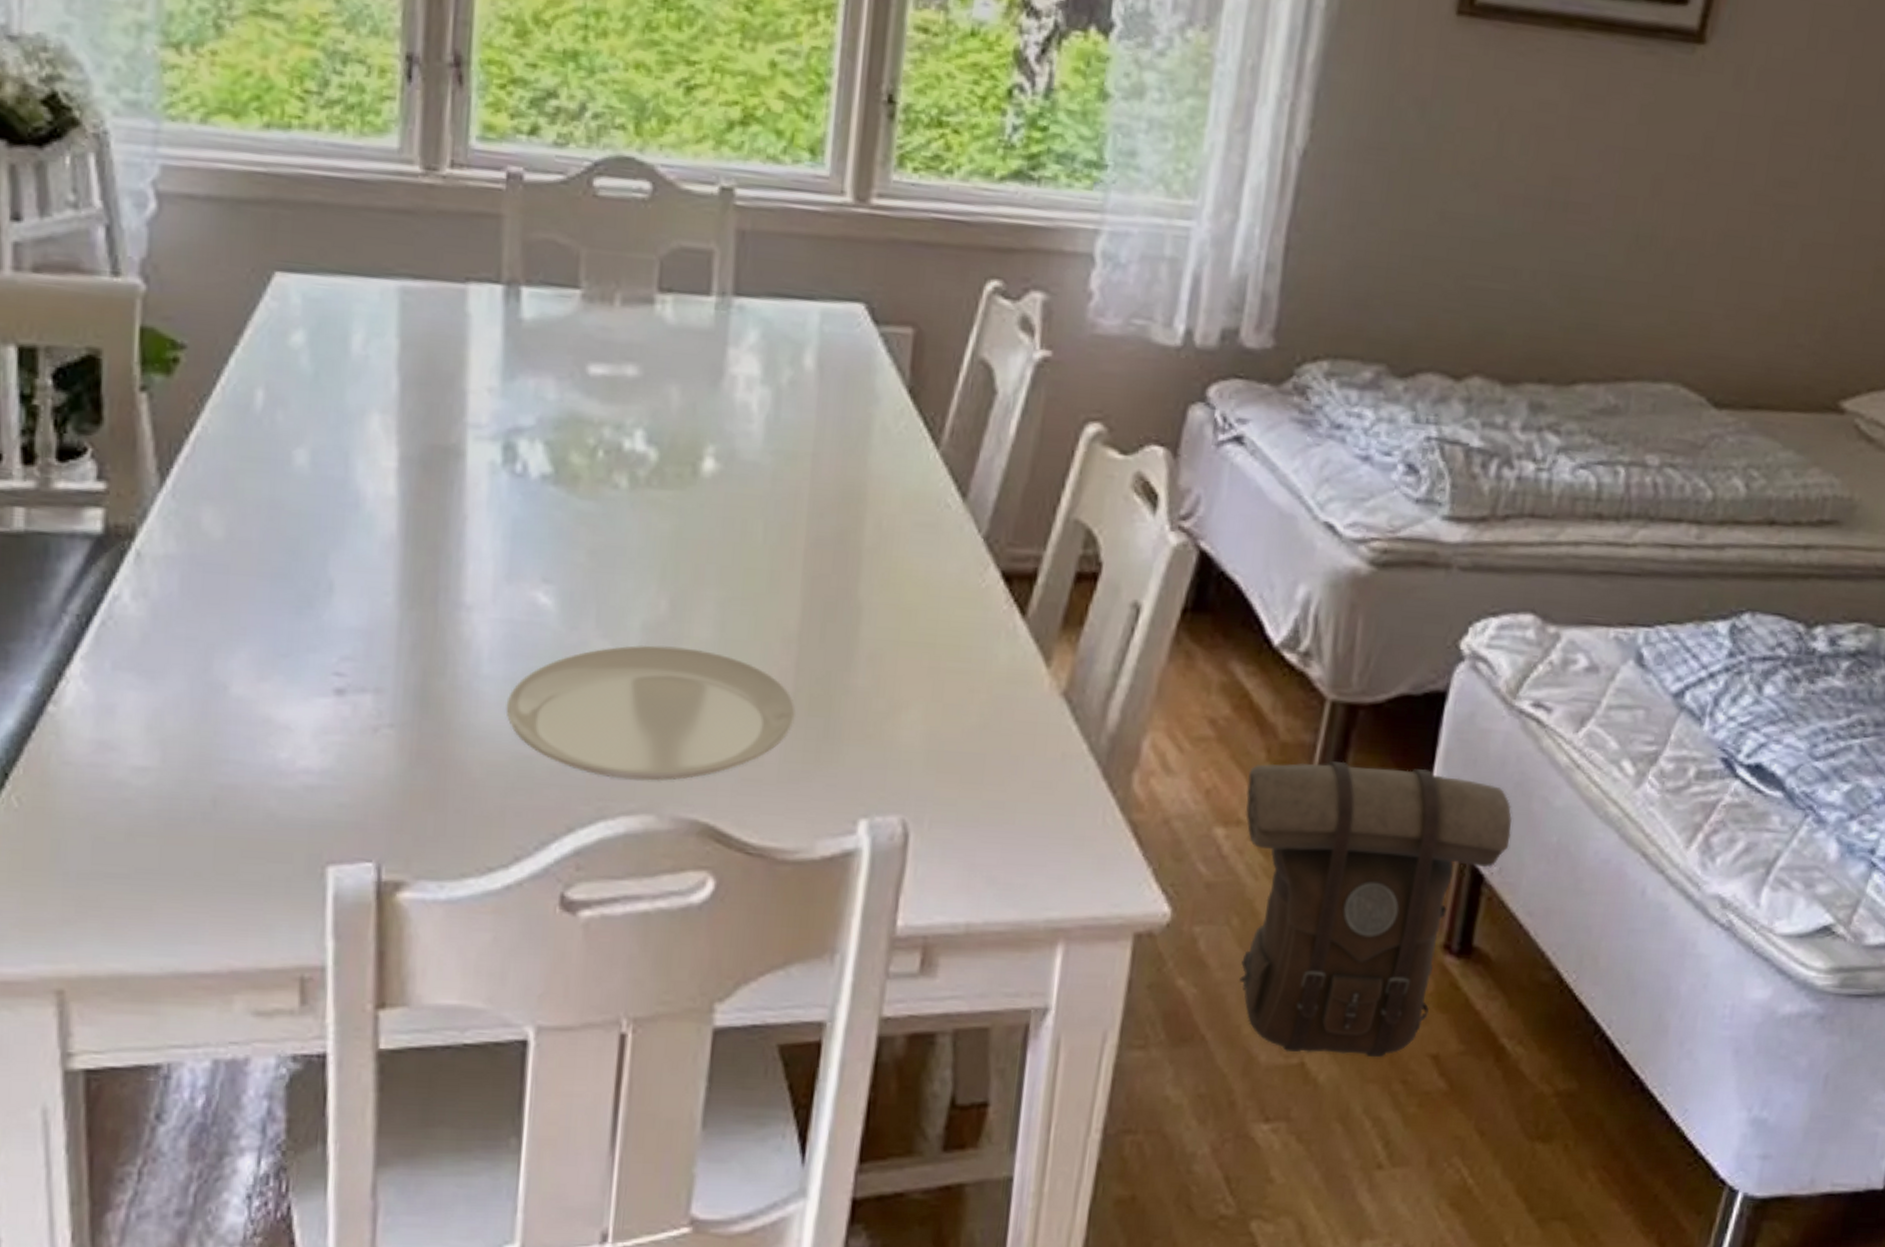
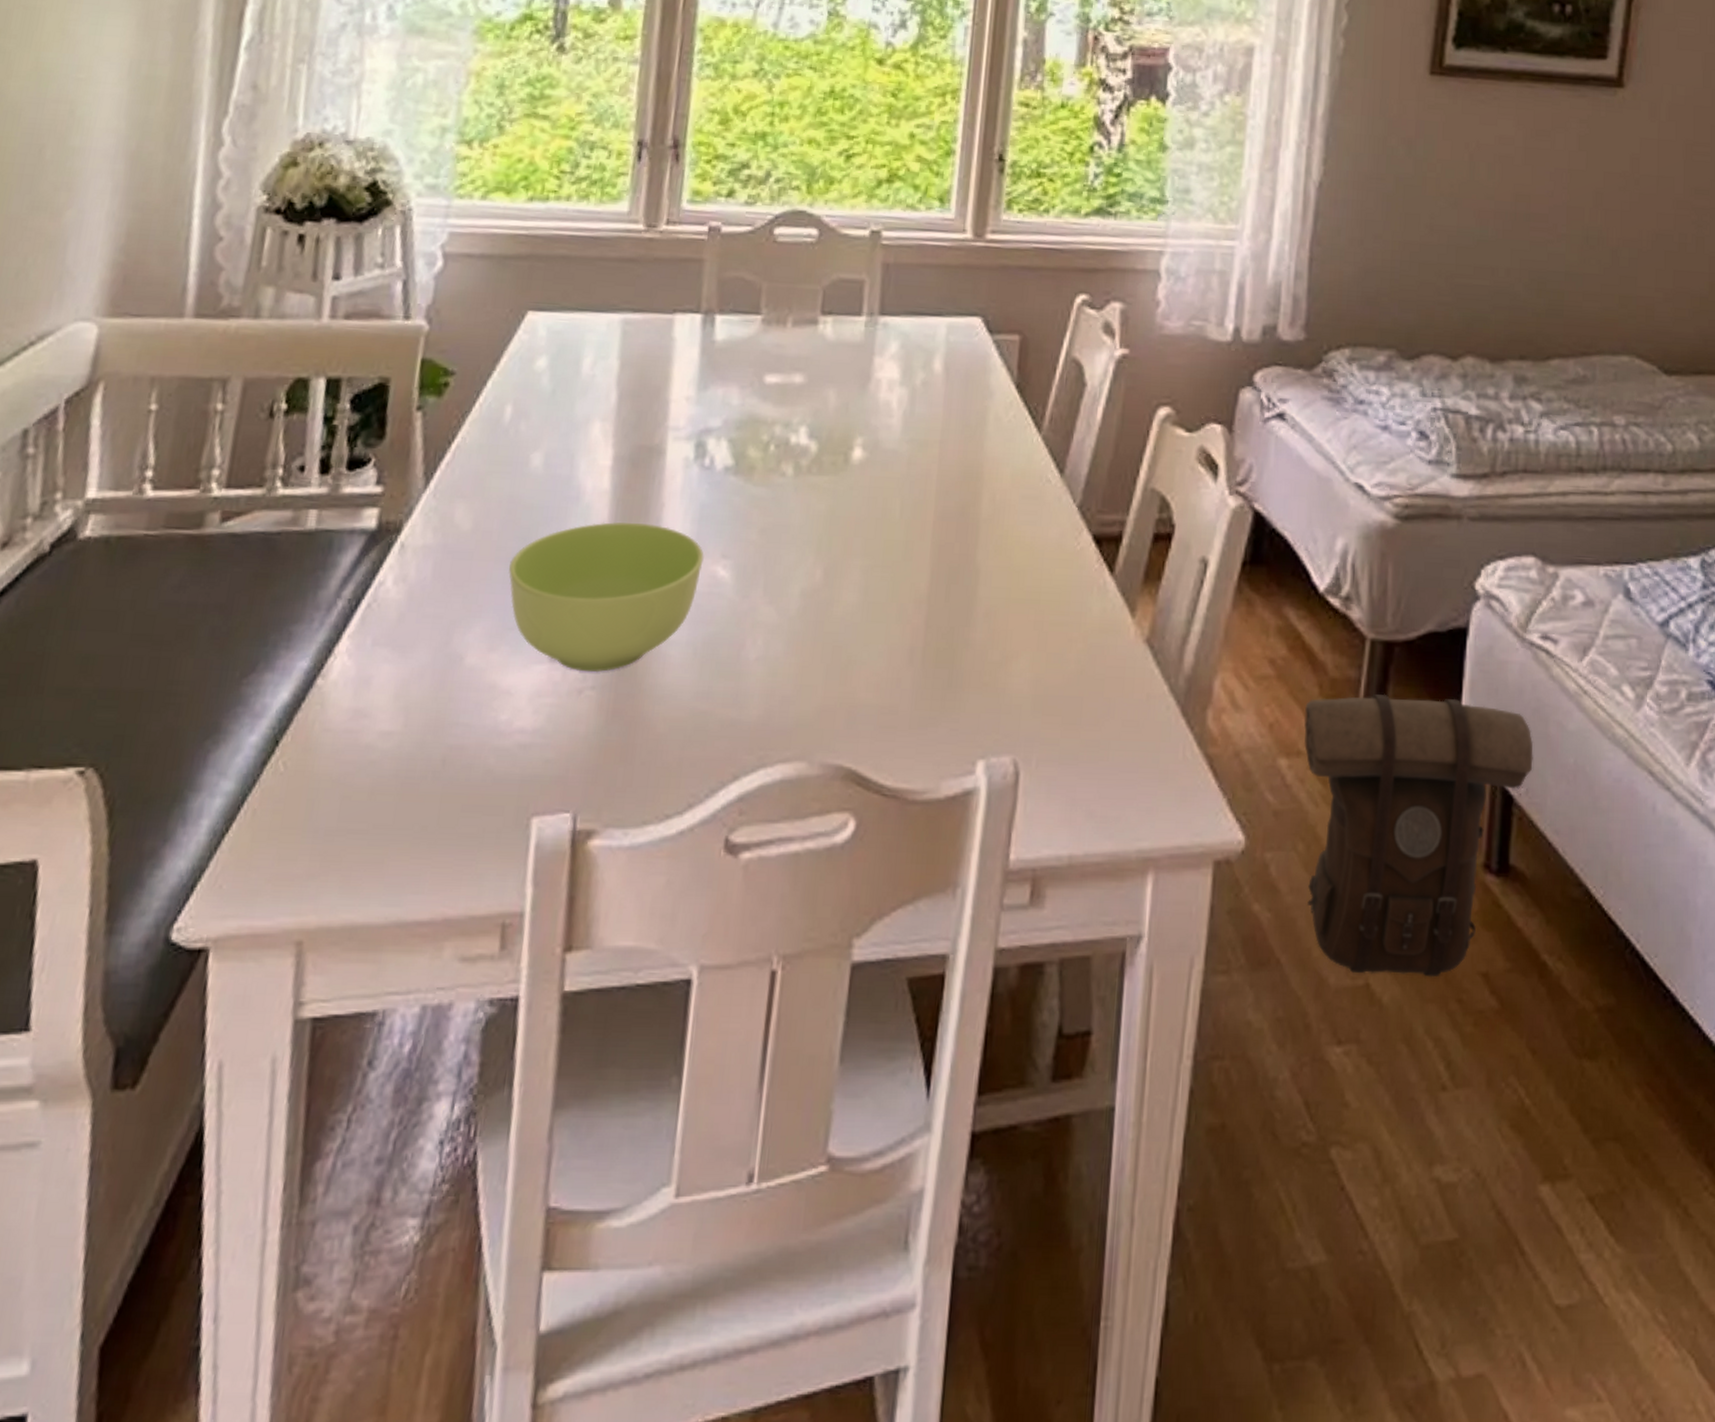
bowl: none [276,535,520,709] -> present [509,522,704,673]
plate: present [506,645,797,781] -> none [687,609,926,731]

